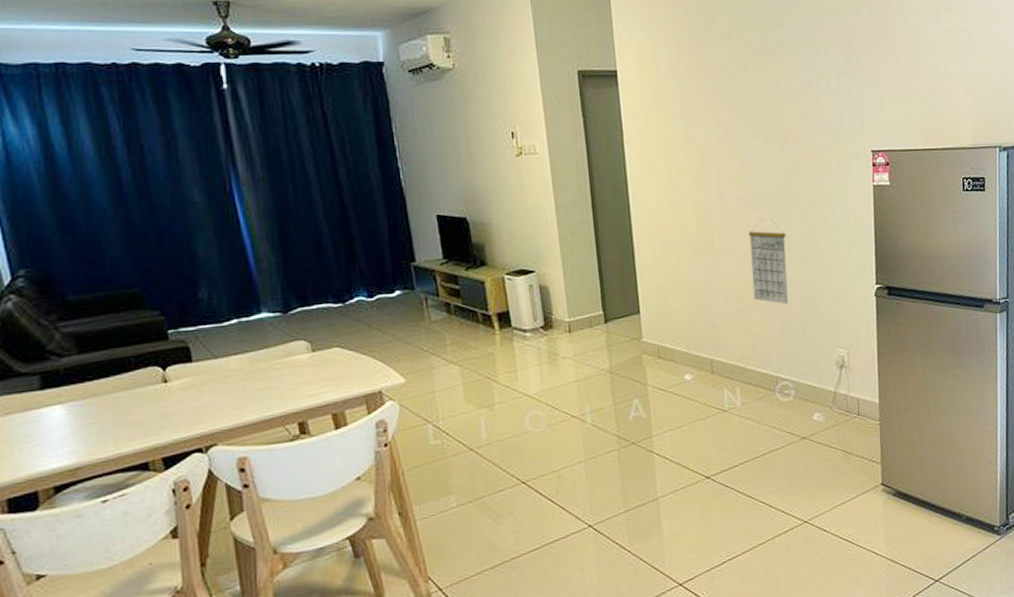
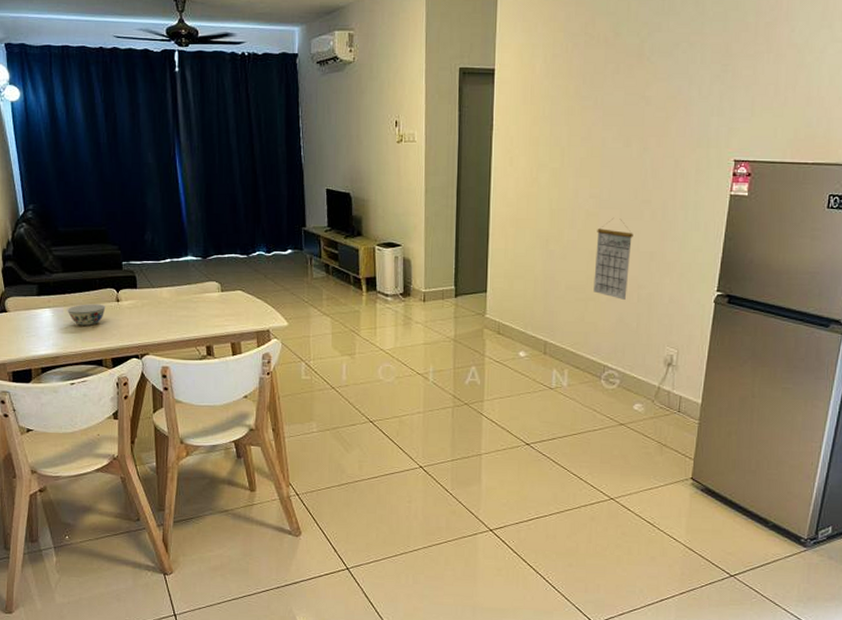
bowl: none [88,388,148,421] -> present [67,304,106,326]

